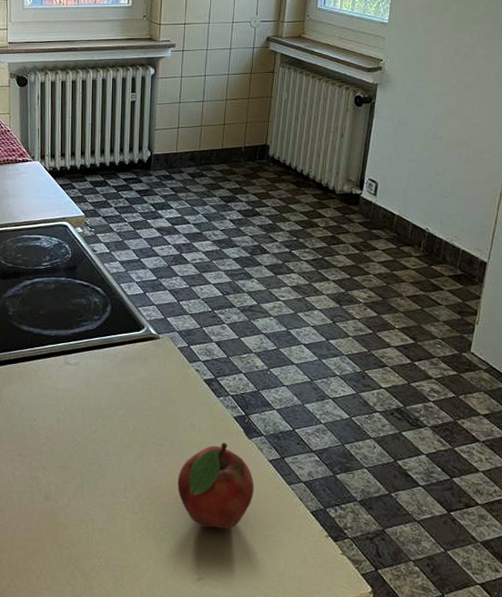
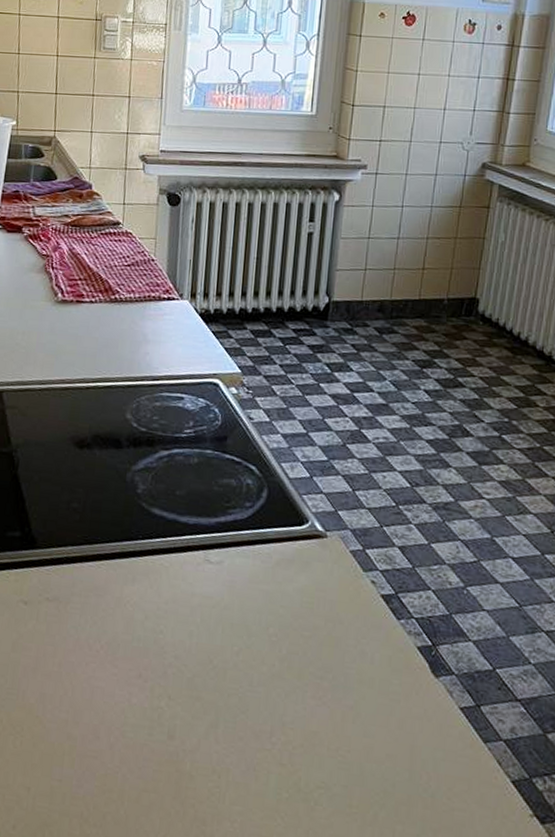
fruit: present [178,442,255,530] -> none [339,679,440,797]

